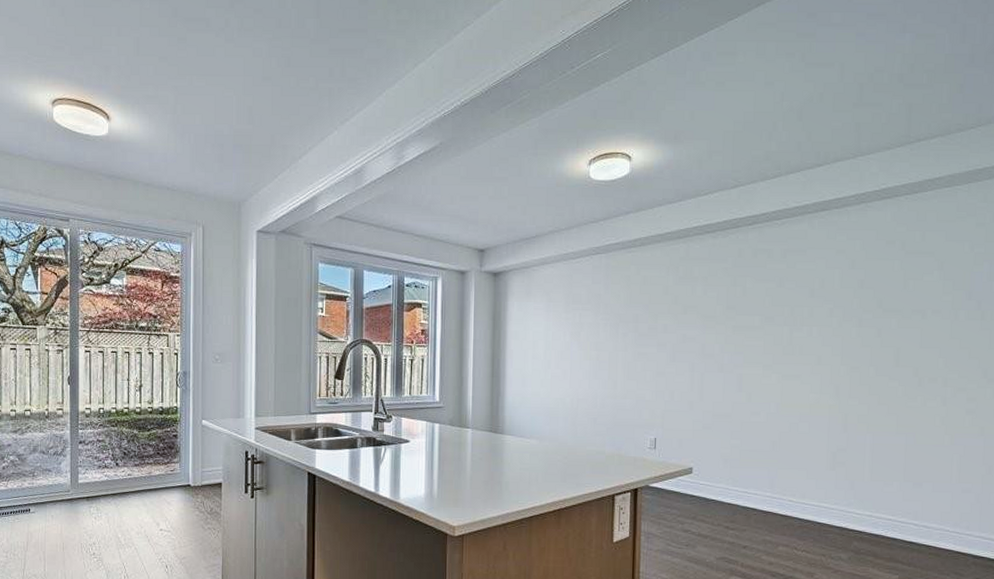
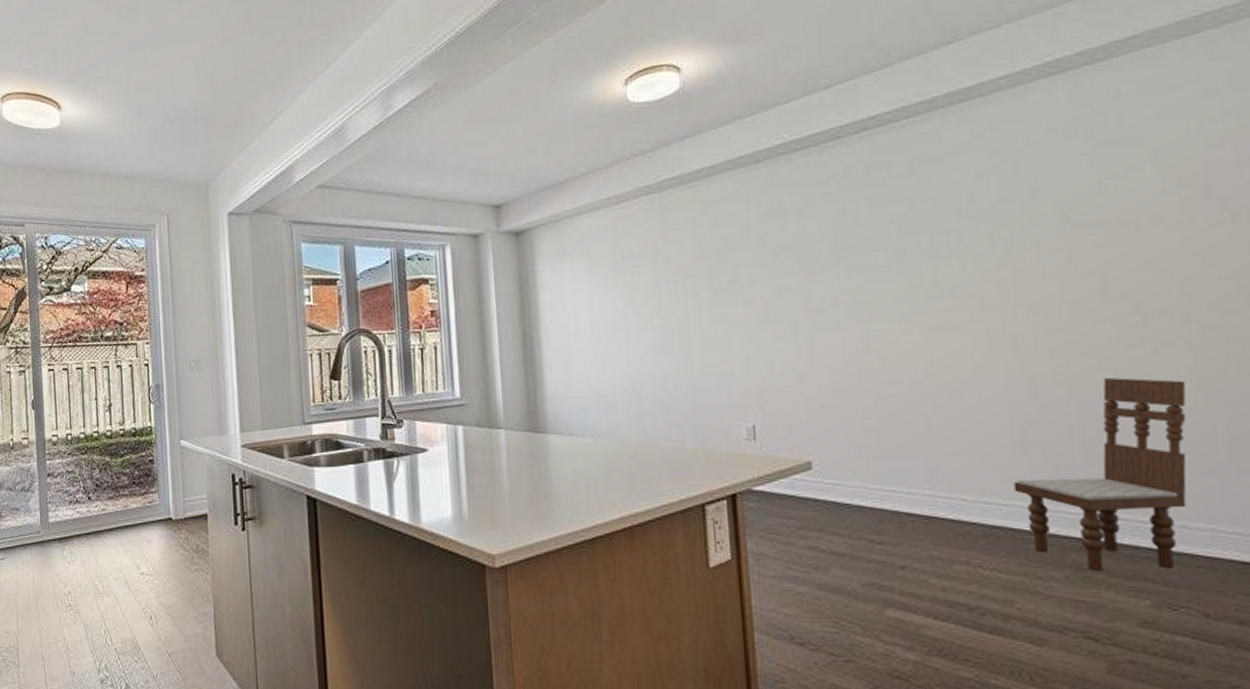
dining chair: none [823,421,939,555] -> present [1013,378,1187,571]

